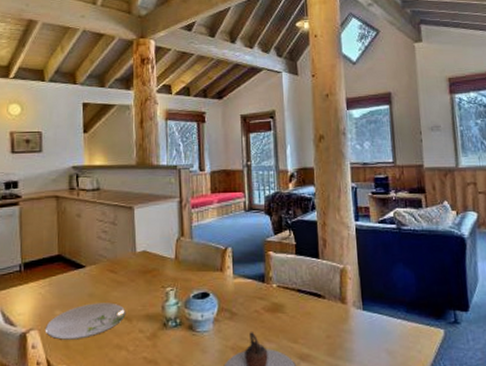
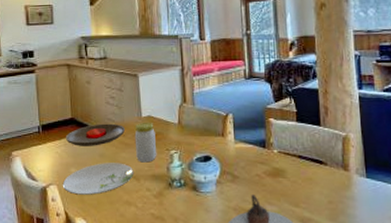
plate: none [50,260,117,286] -> present [65,123,125,146]
jar: none [128,258,152,302] -> present [134,123,157,163]

